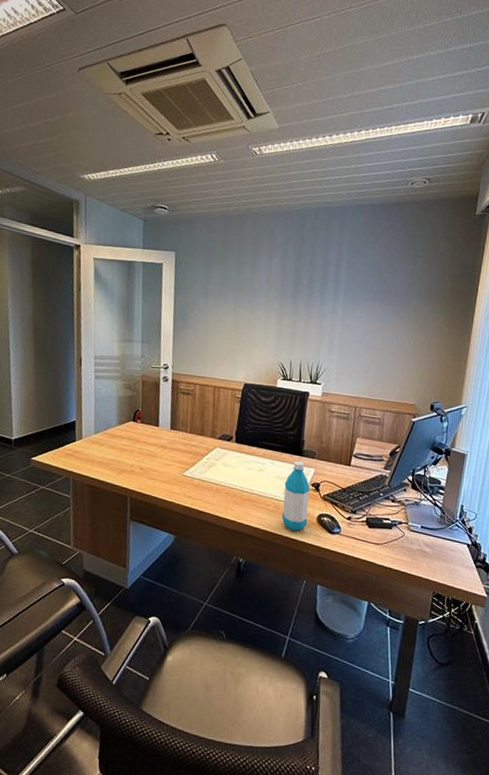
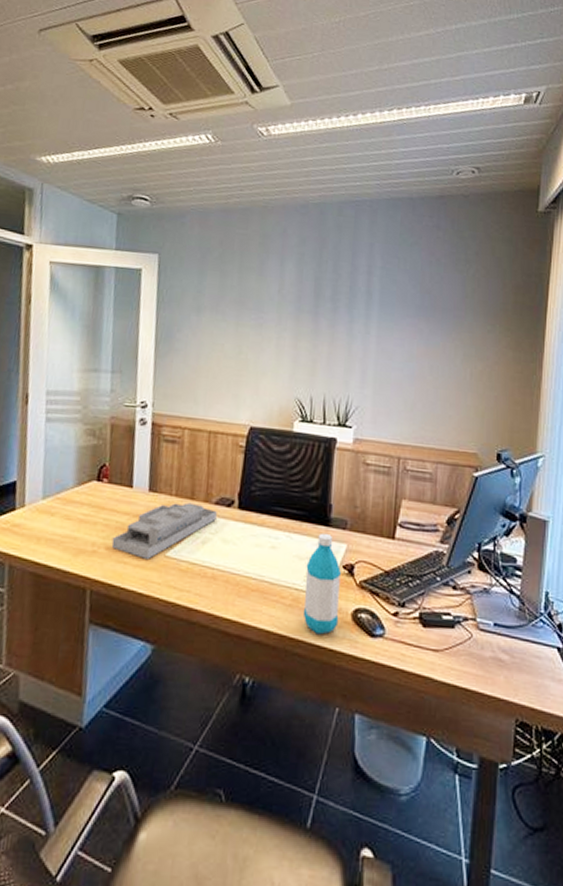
desk organizer: none [144,437,220,477] -> present [111,502,217,559]

